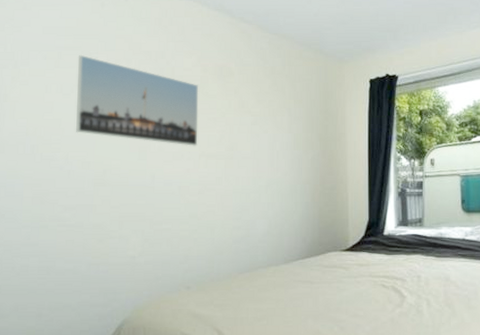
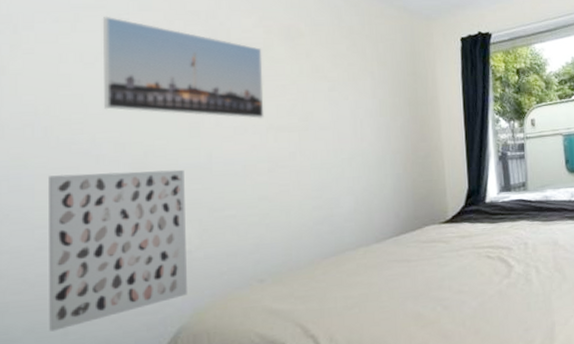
wall art: none [28,185,133,312] -> present [49,169,187,332]

